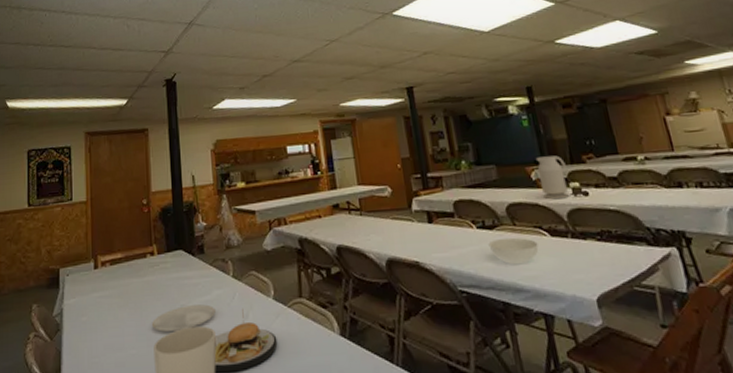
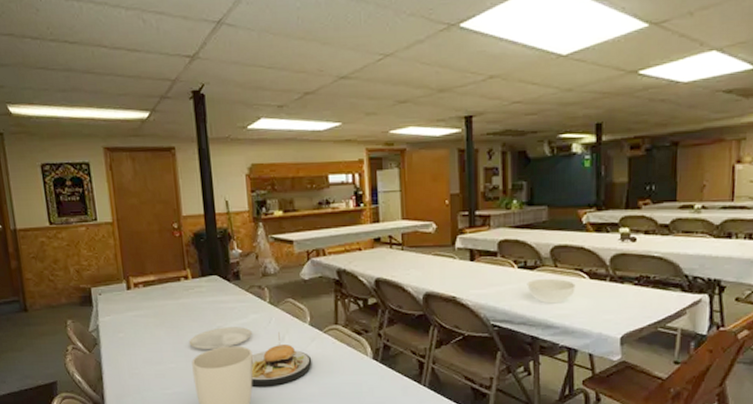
water jug: present [535,155,570,200] -> none [589,199,620,244]

